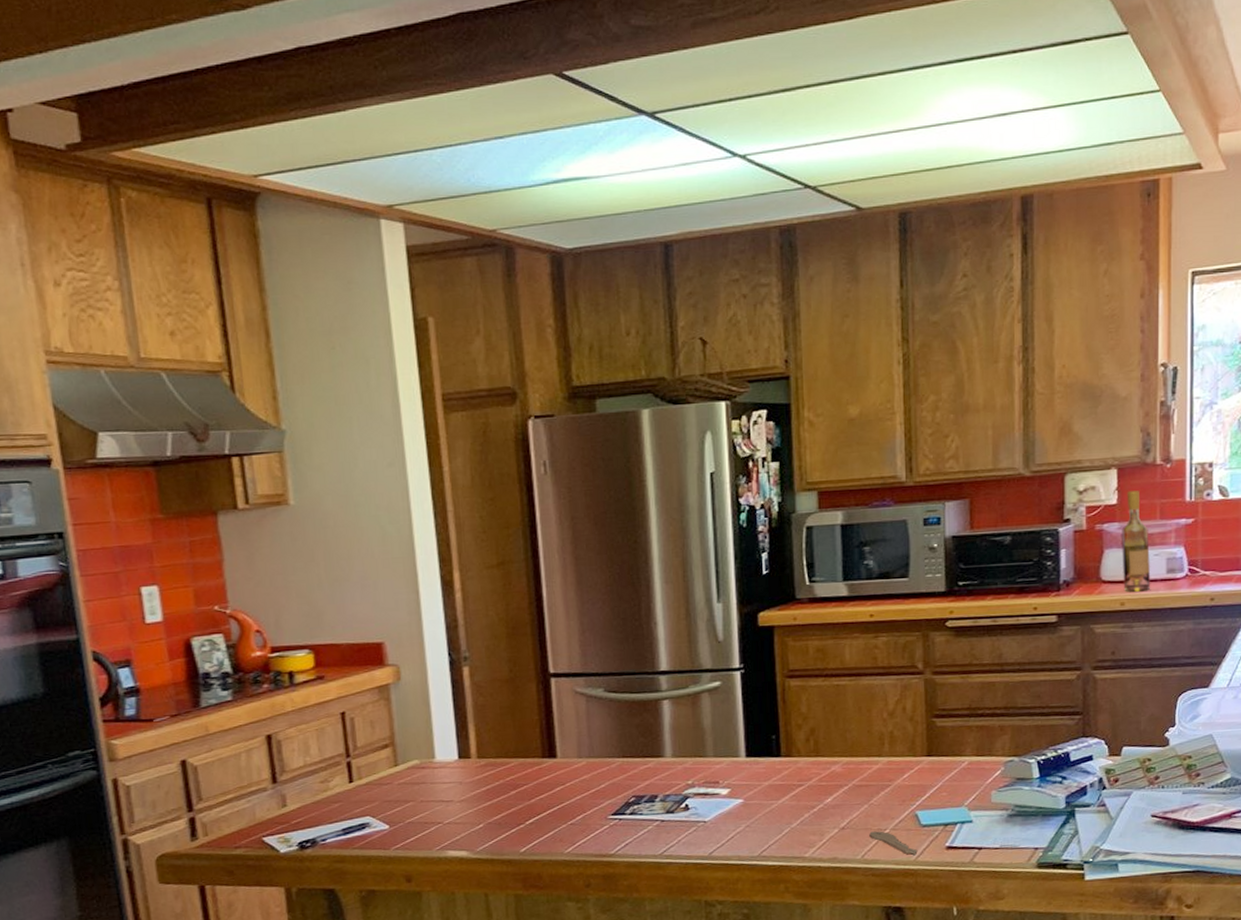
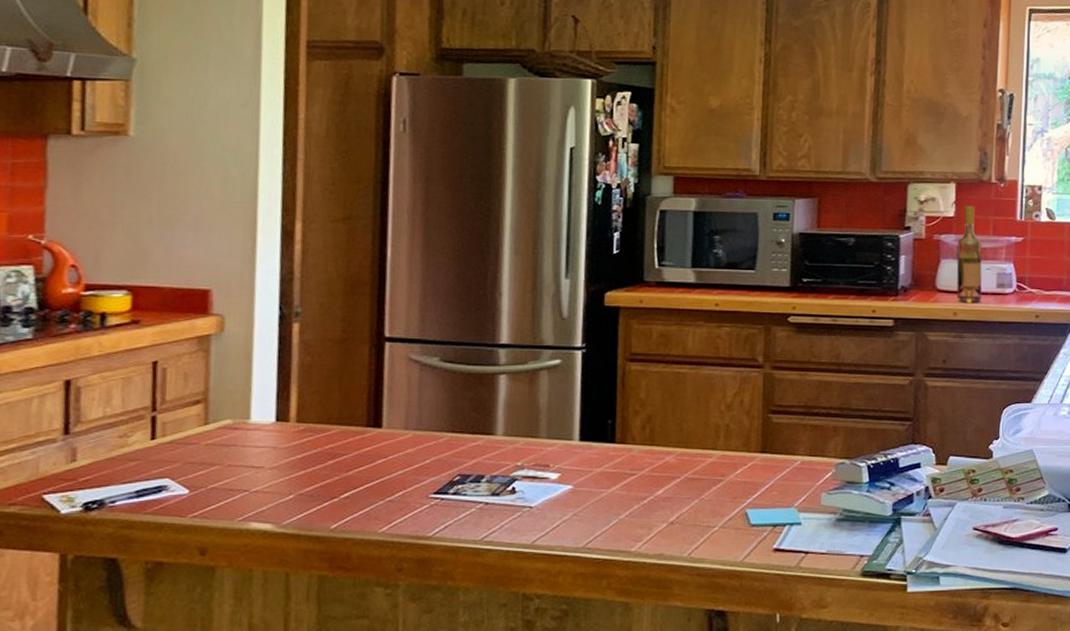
key: present [869,831,918,856] -> none [698,528,745,556]

